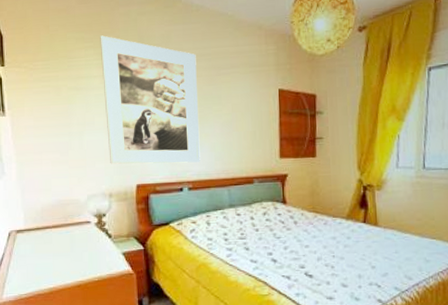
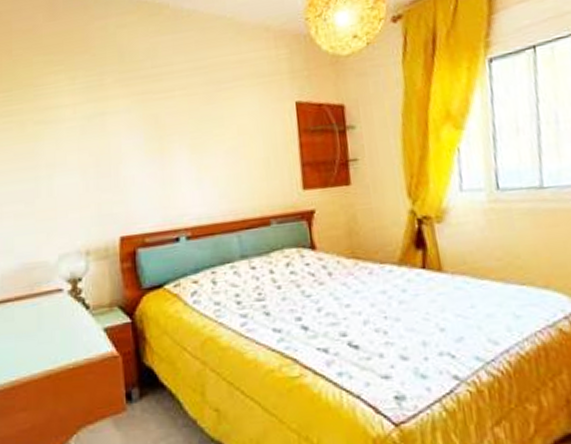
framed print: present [100,35,200,164] -> none [72,55,201,213]

